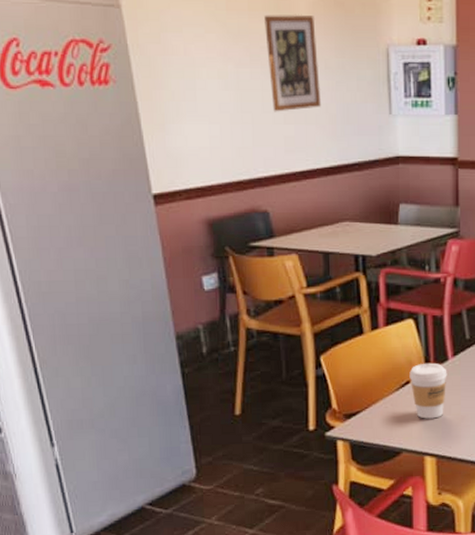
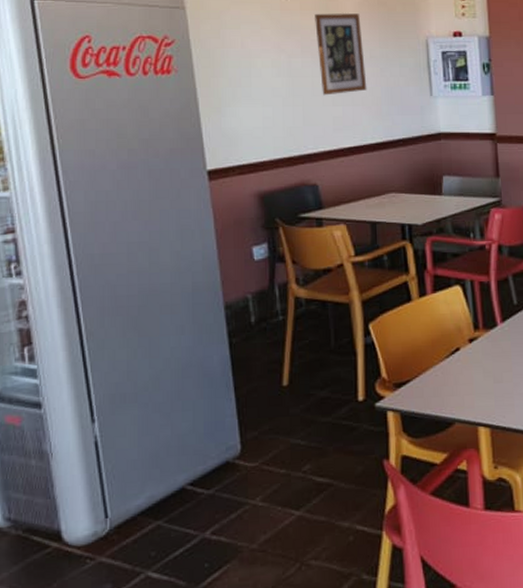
coffee cup: present [409,362,447,419] -> none [459,329,497,387]

